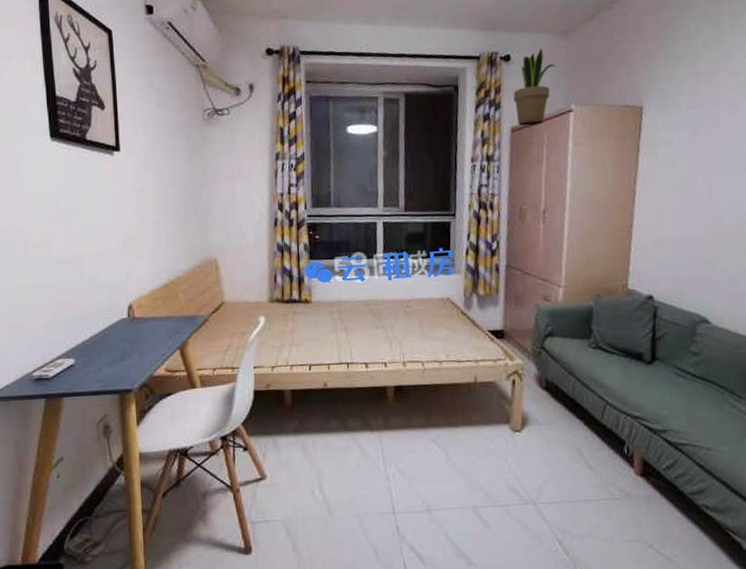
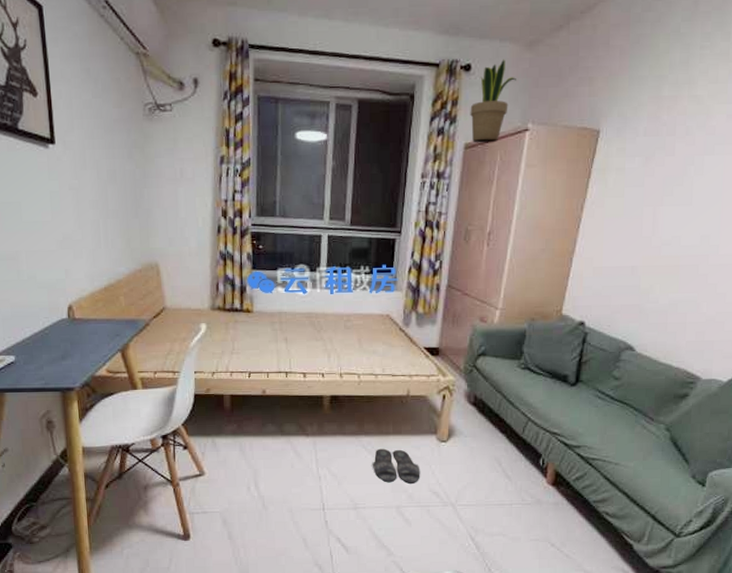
slippers: none [443,441,496,480] -> present [372,448,420,484]

